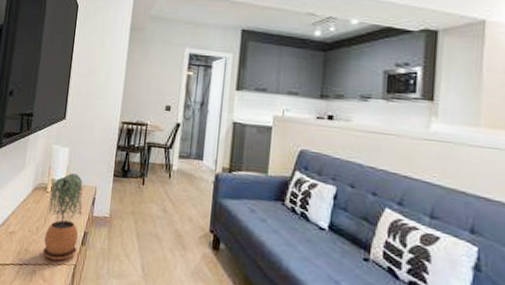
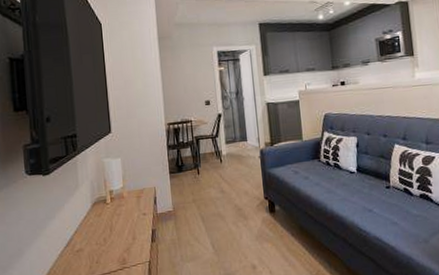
potted plant: present [42,173,83,261] -> none [110,180,148,264]

